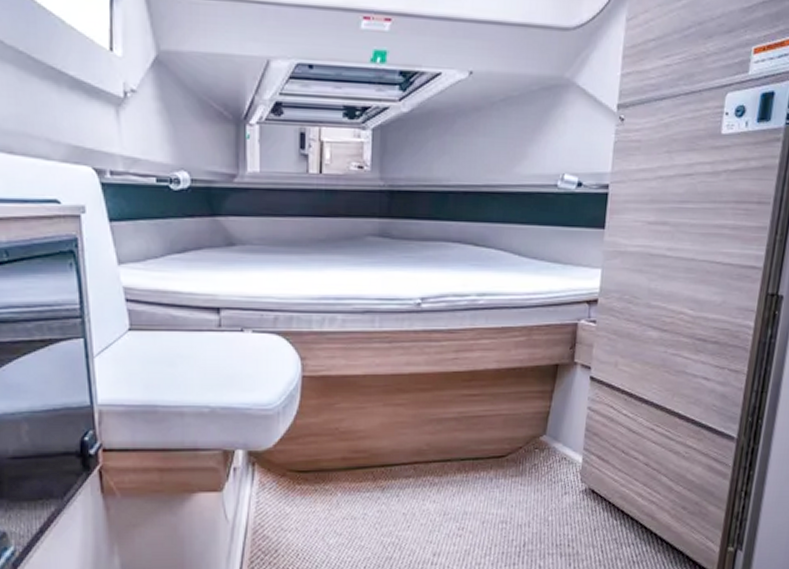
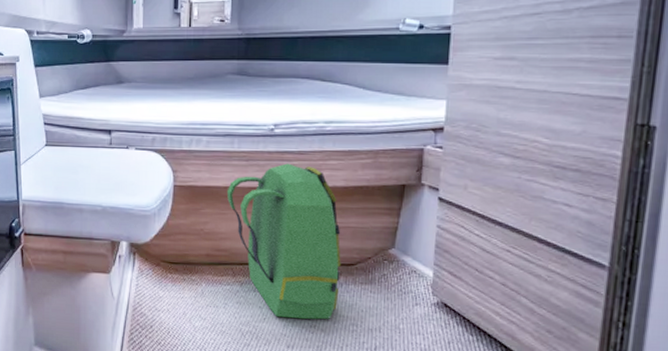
backpack: none [366,344,492,523] -> present [226,163,341,320]

